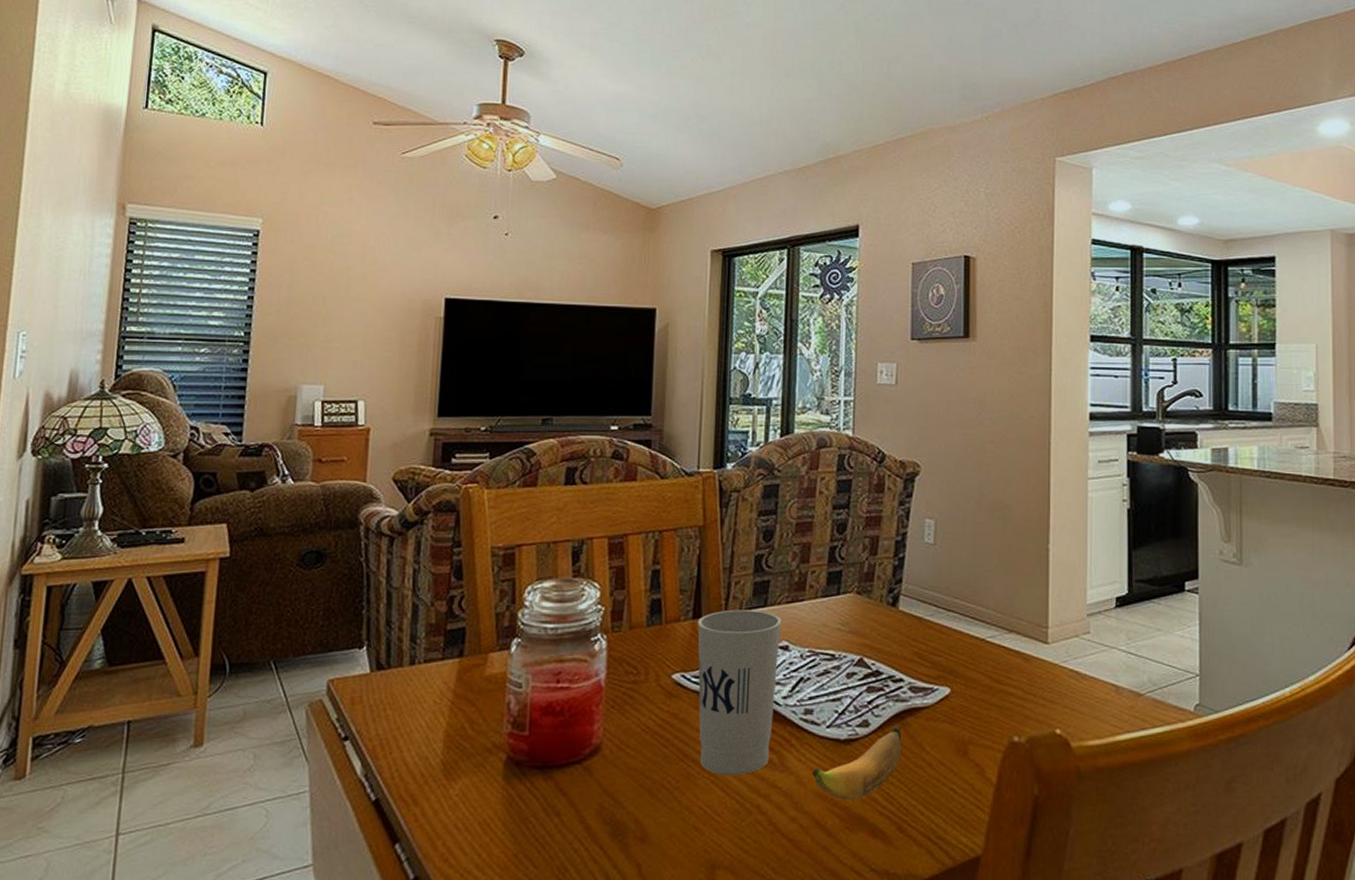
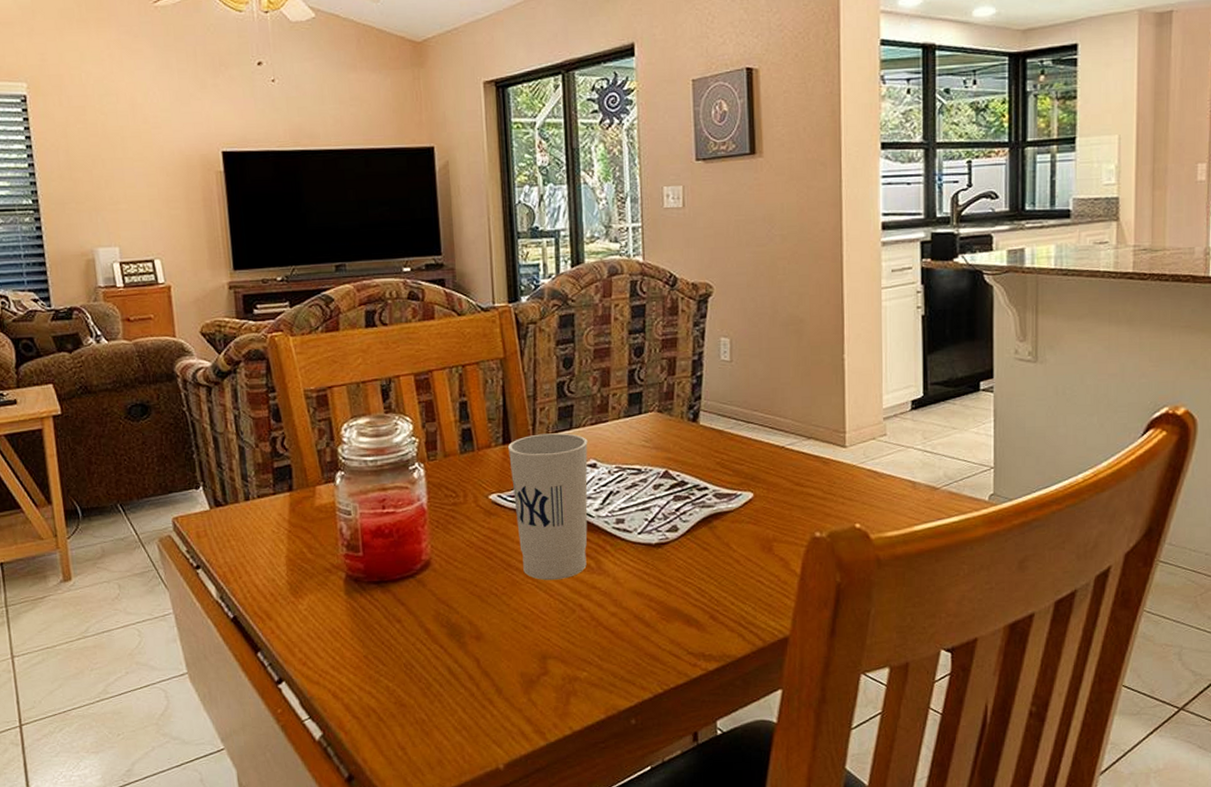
banana: present [811,727,902,801] -> none [627,530,710,596]

